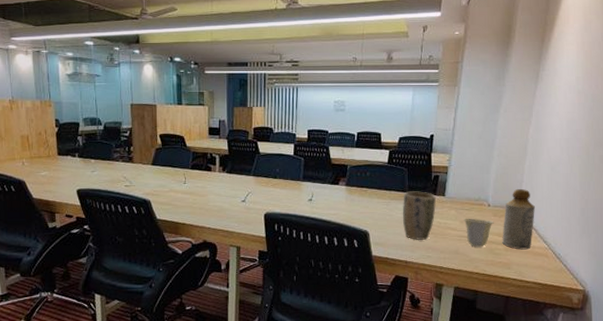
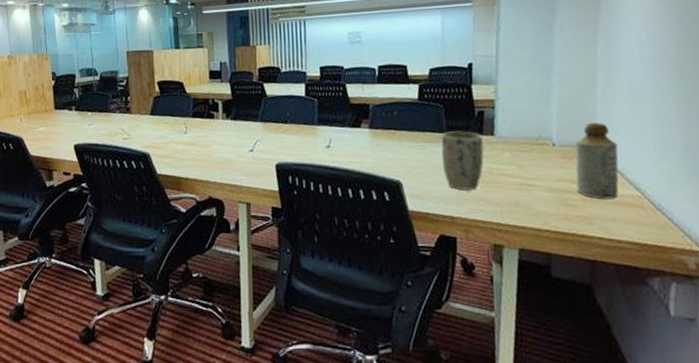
cup: present [463,218,494,248] -> none [522,161,563,198]

